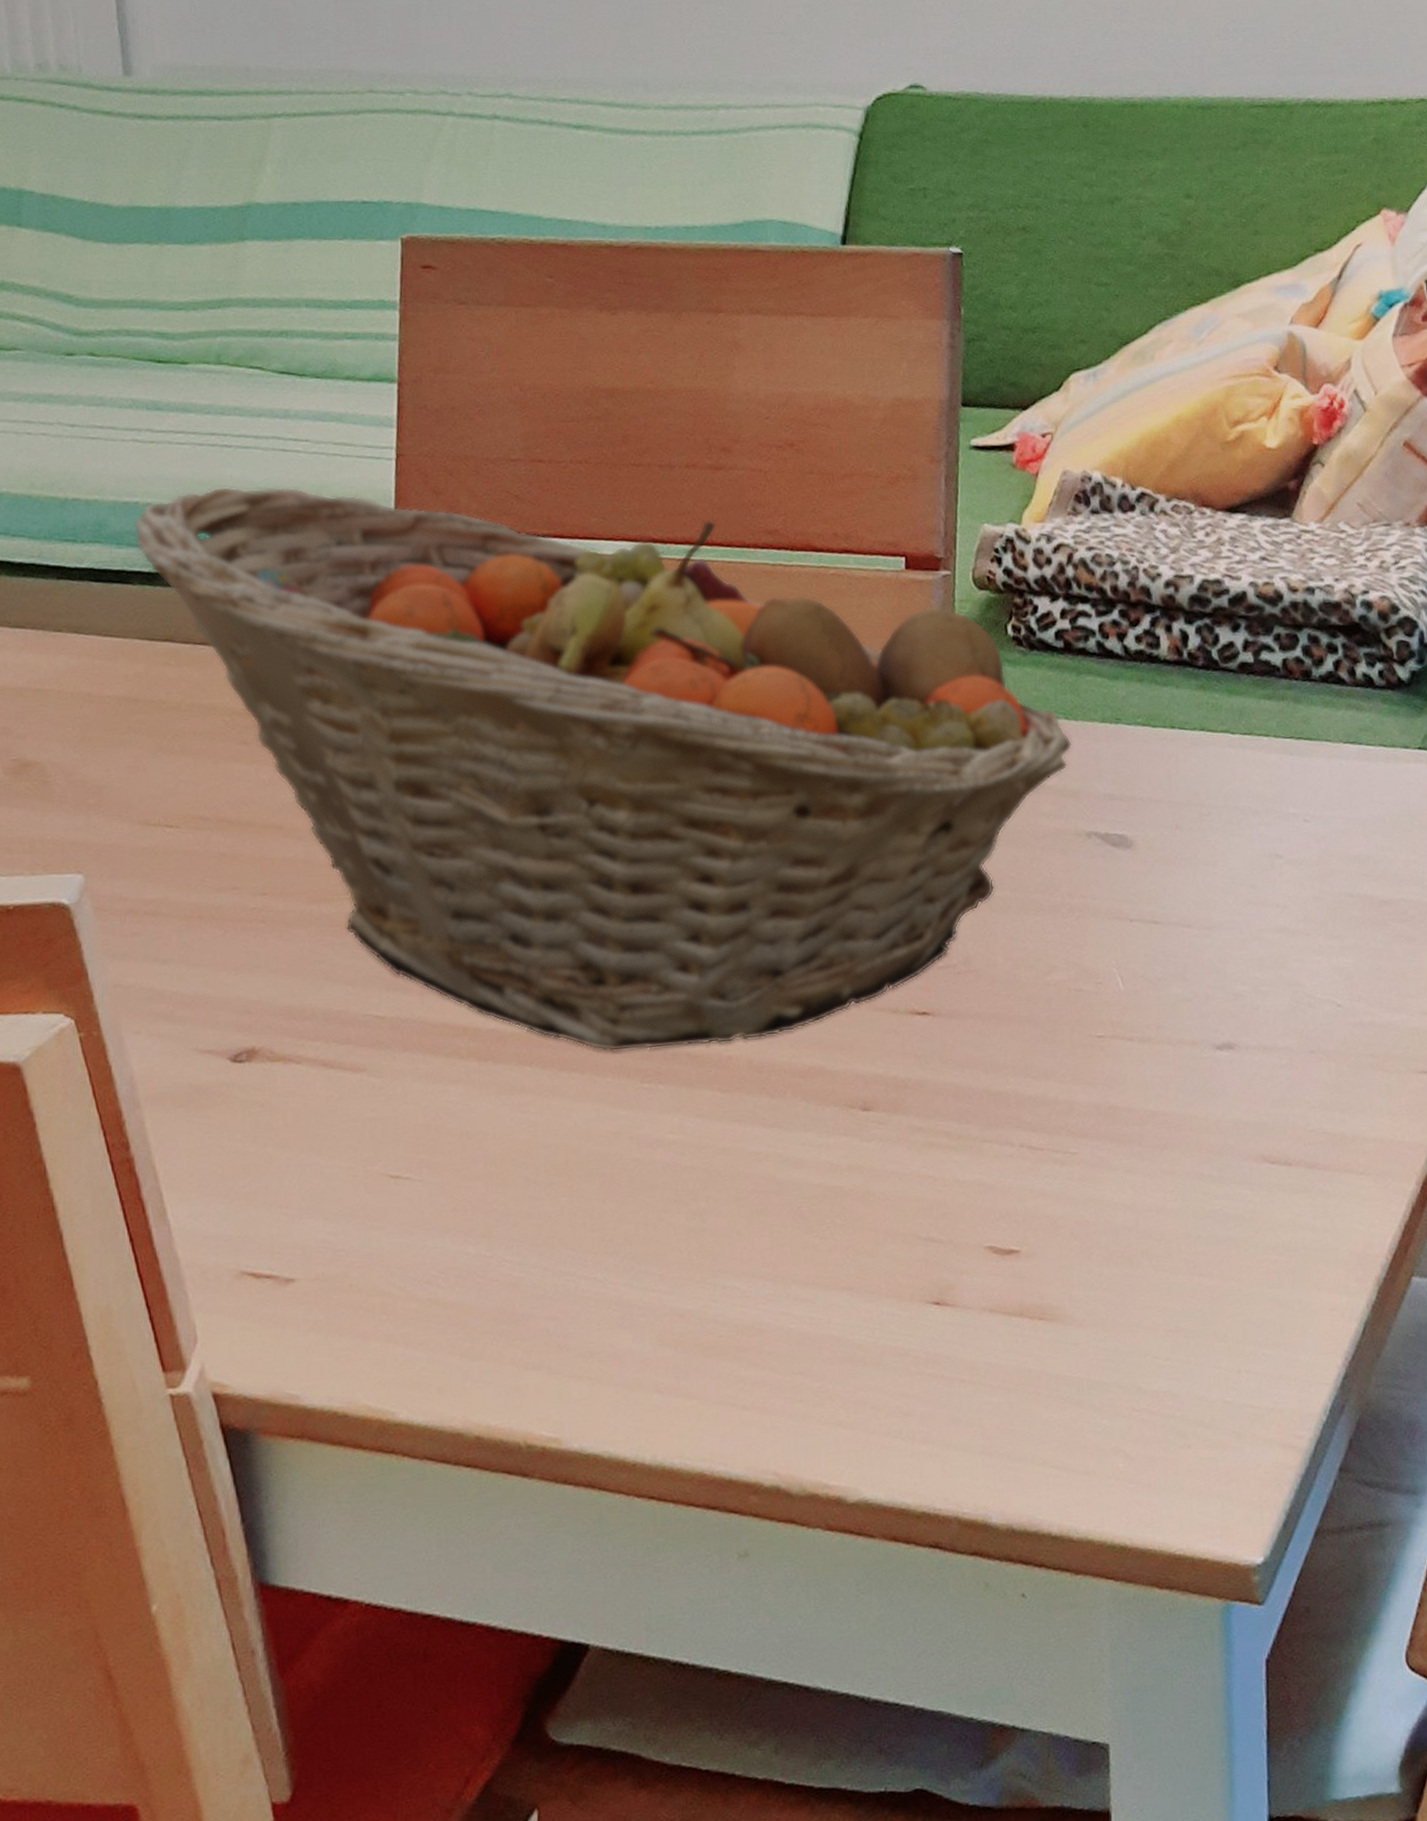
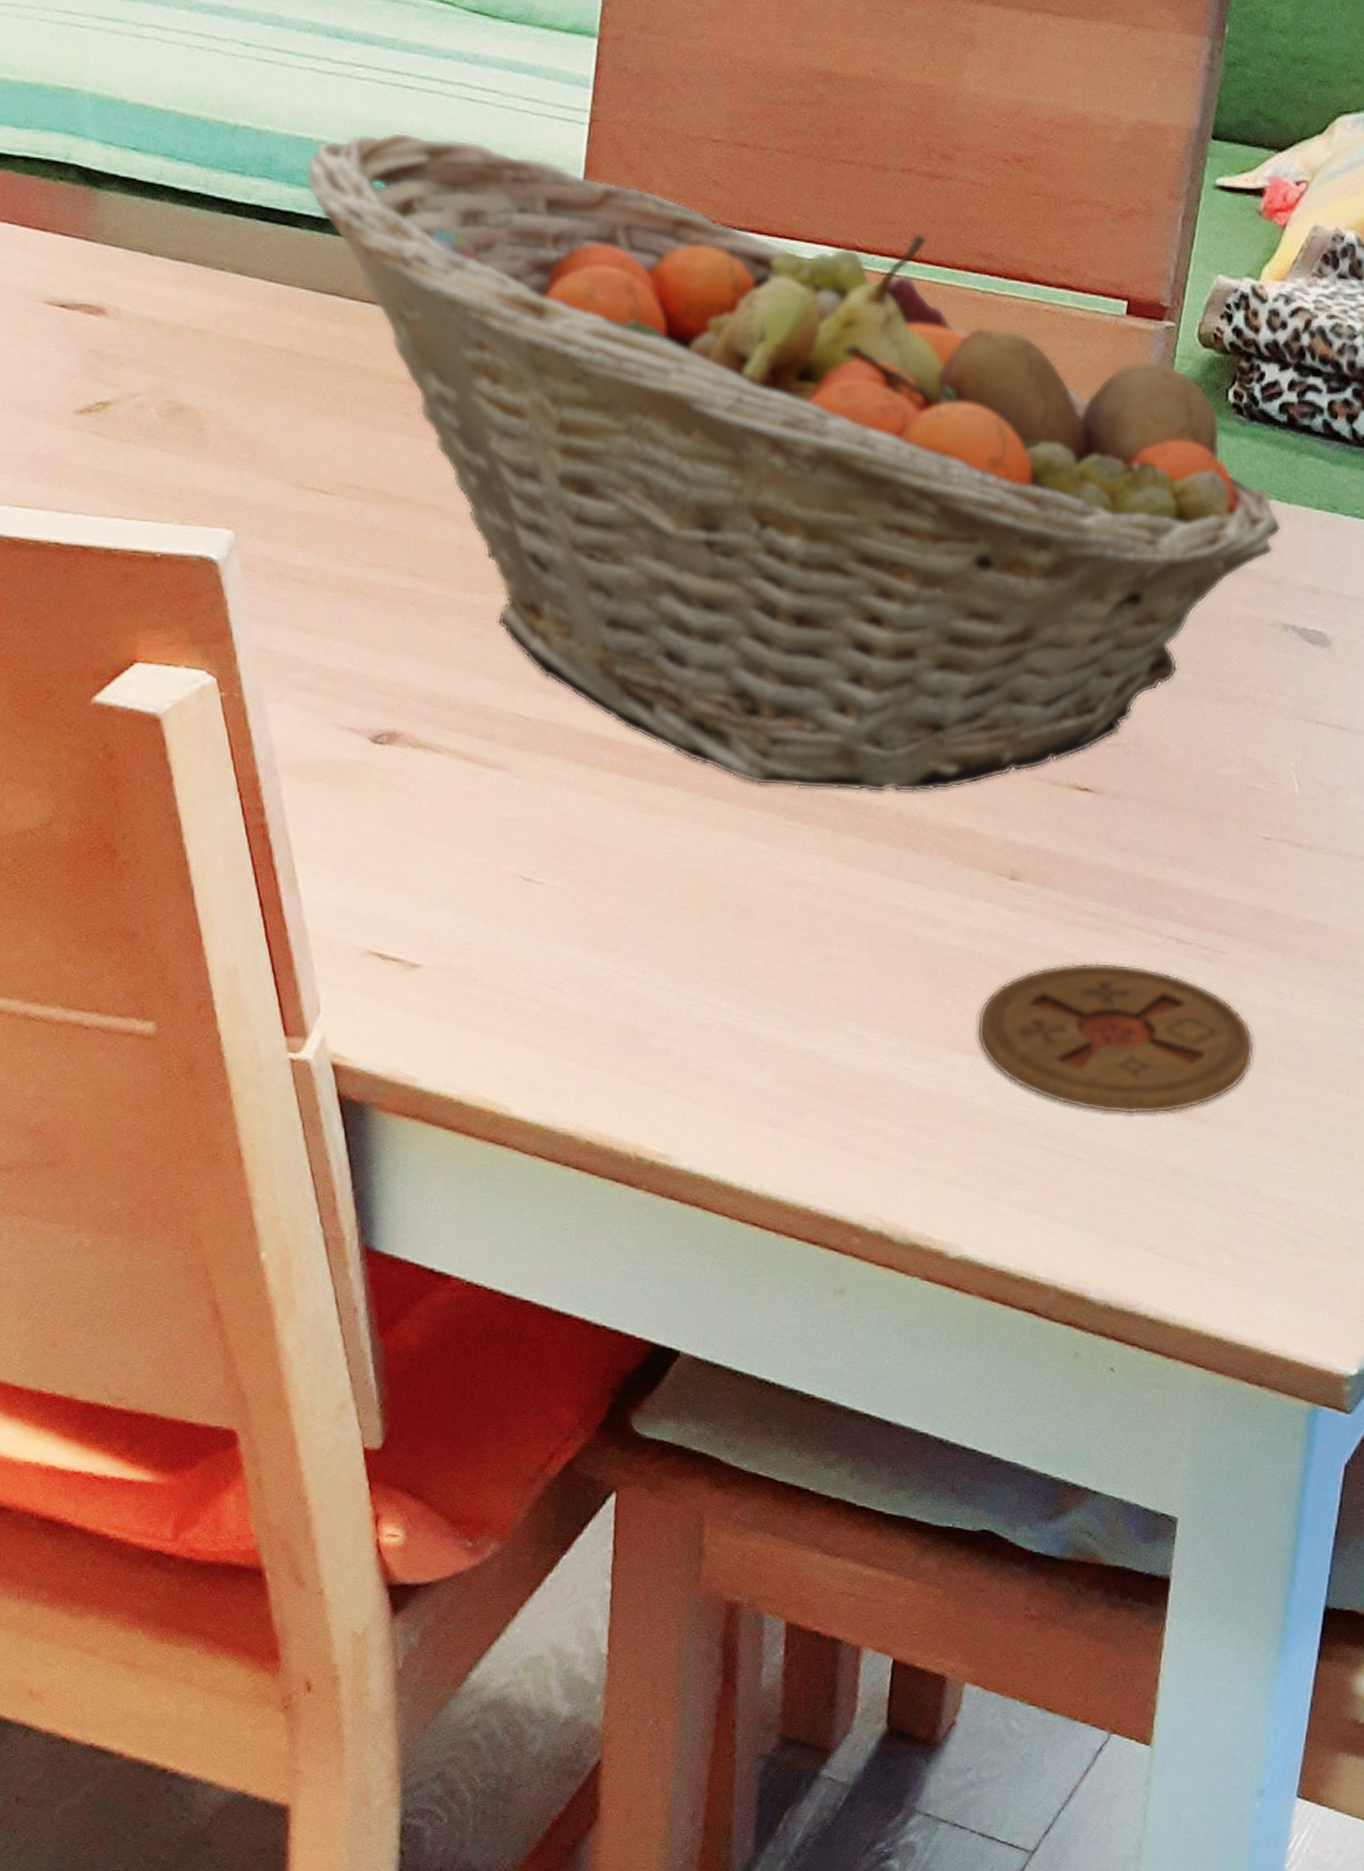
coaster: none [847,1178,1118,1330] -> present [976,962,1255,1114]

